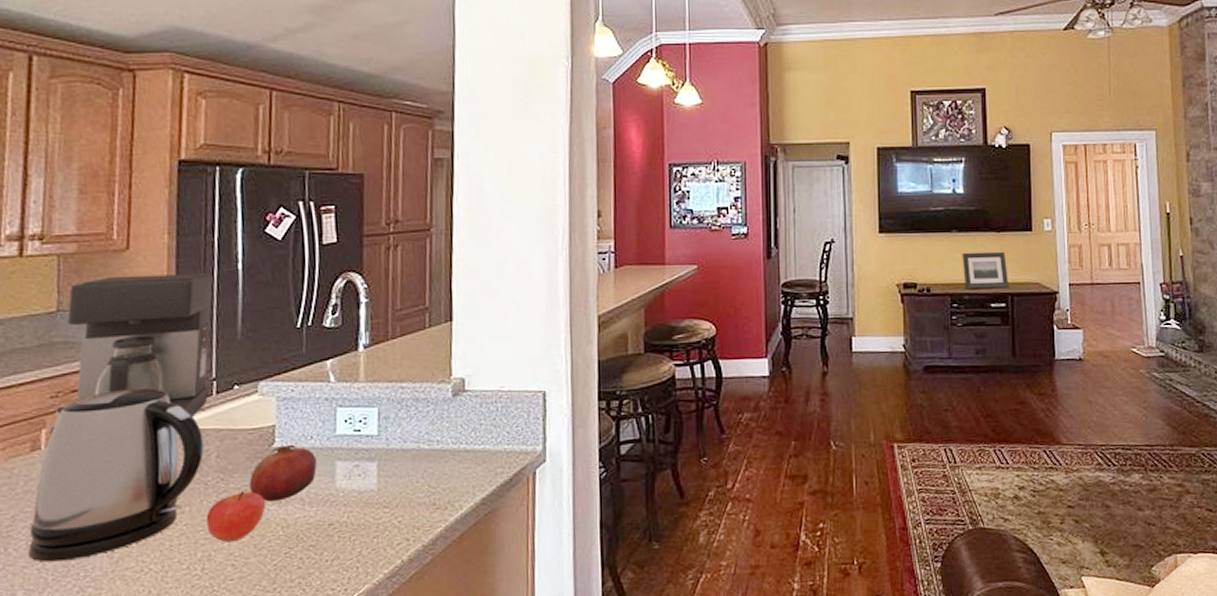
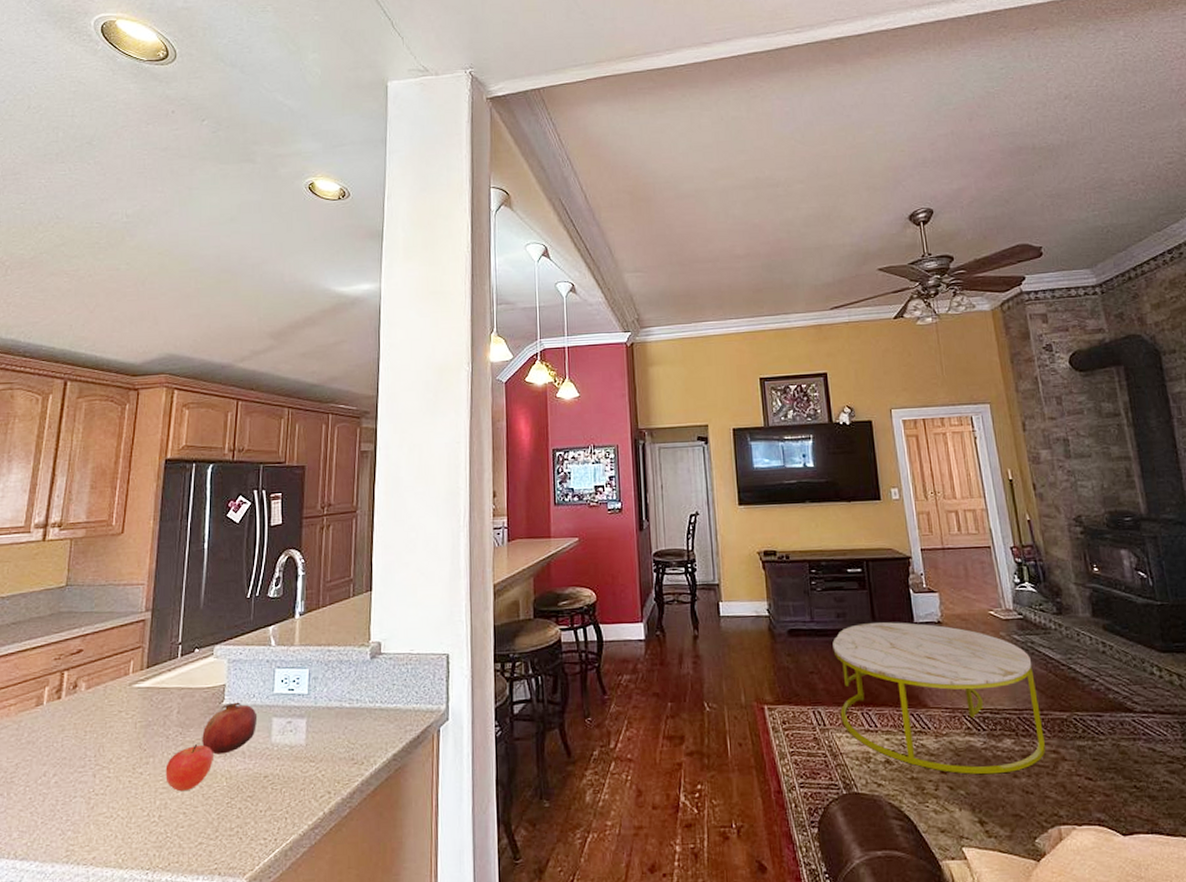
kettle: present [28,388,204,562] -> none [25,651,168,807]
coffee maker: present [49,273,214,436] -> none [51,552,185,693]
picture frame: present [962,251,1010,290] -> none [816,519,864,556]
coffee table: none [970,359,1172,508] -> present [832,622,1046,775]

